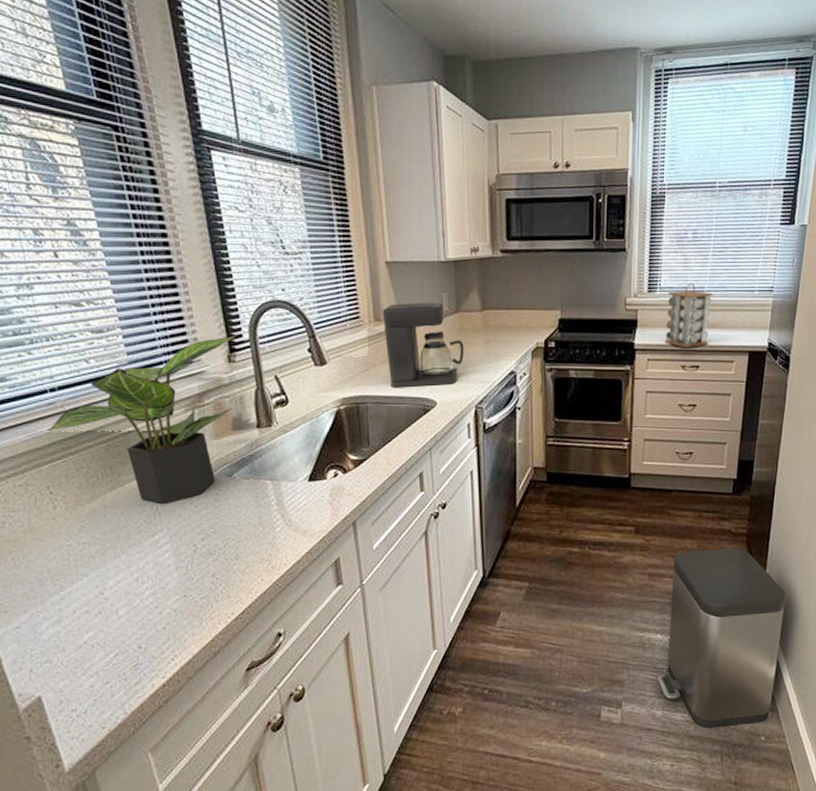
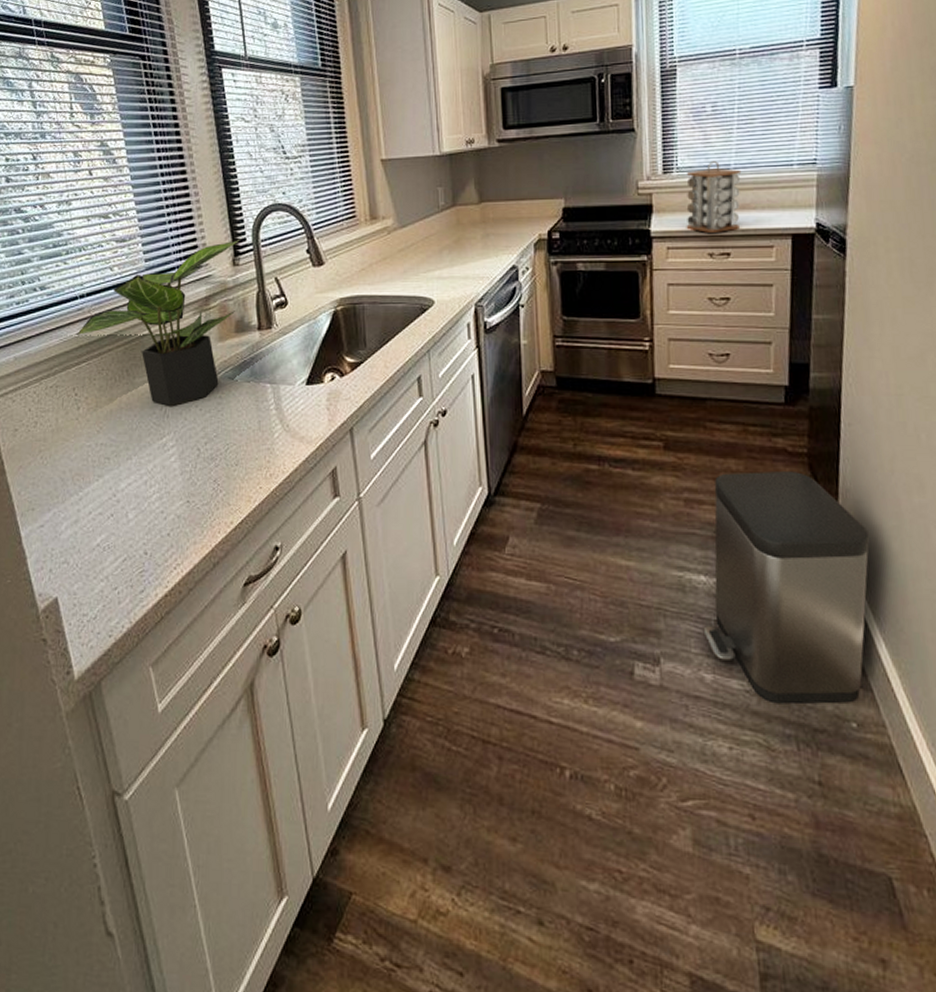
coffee maker: present [382,302,464,389] -> none [378,197,462,288]

